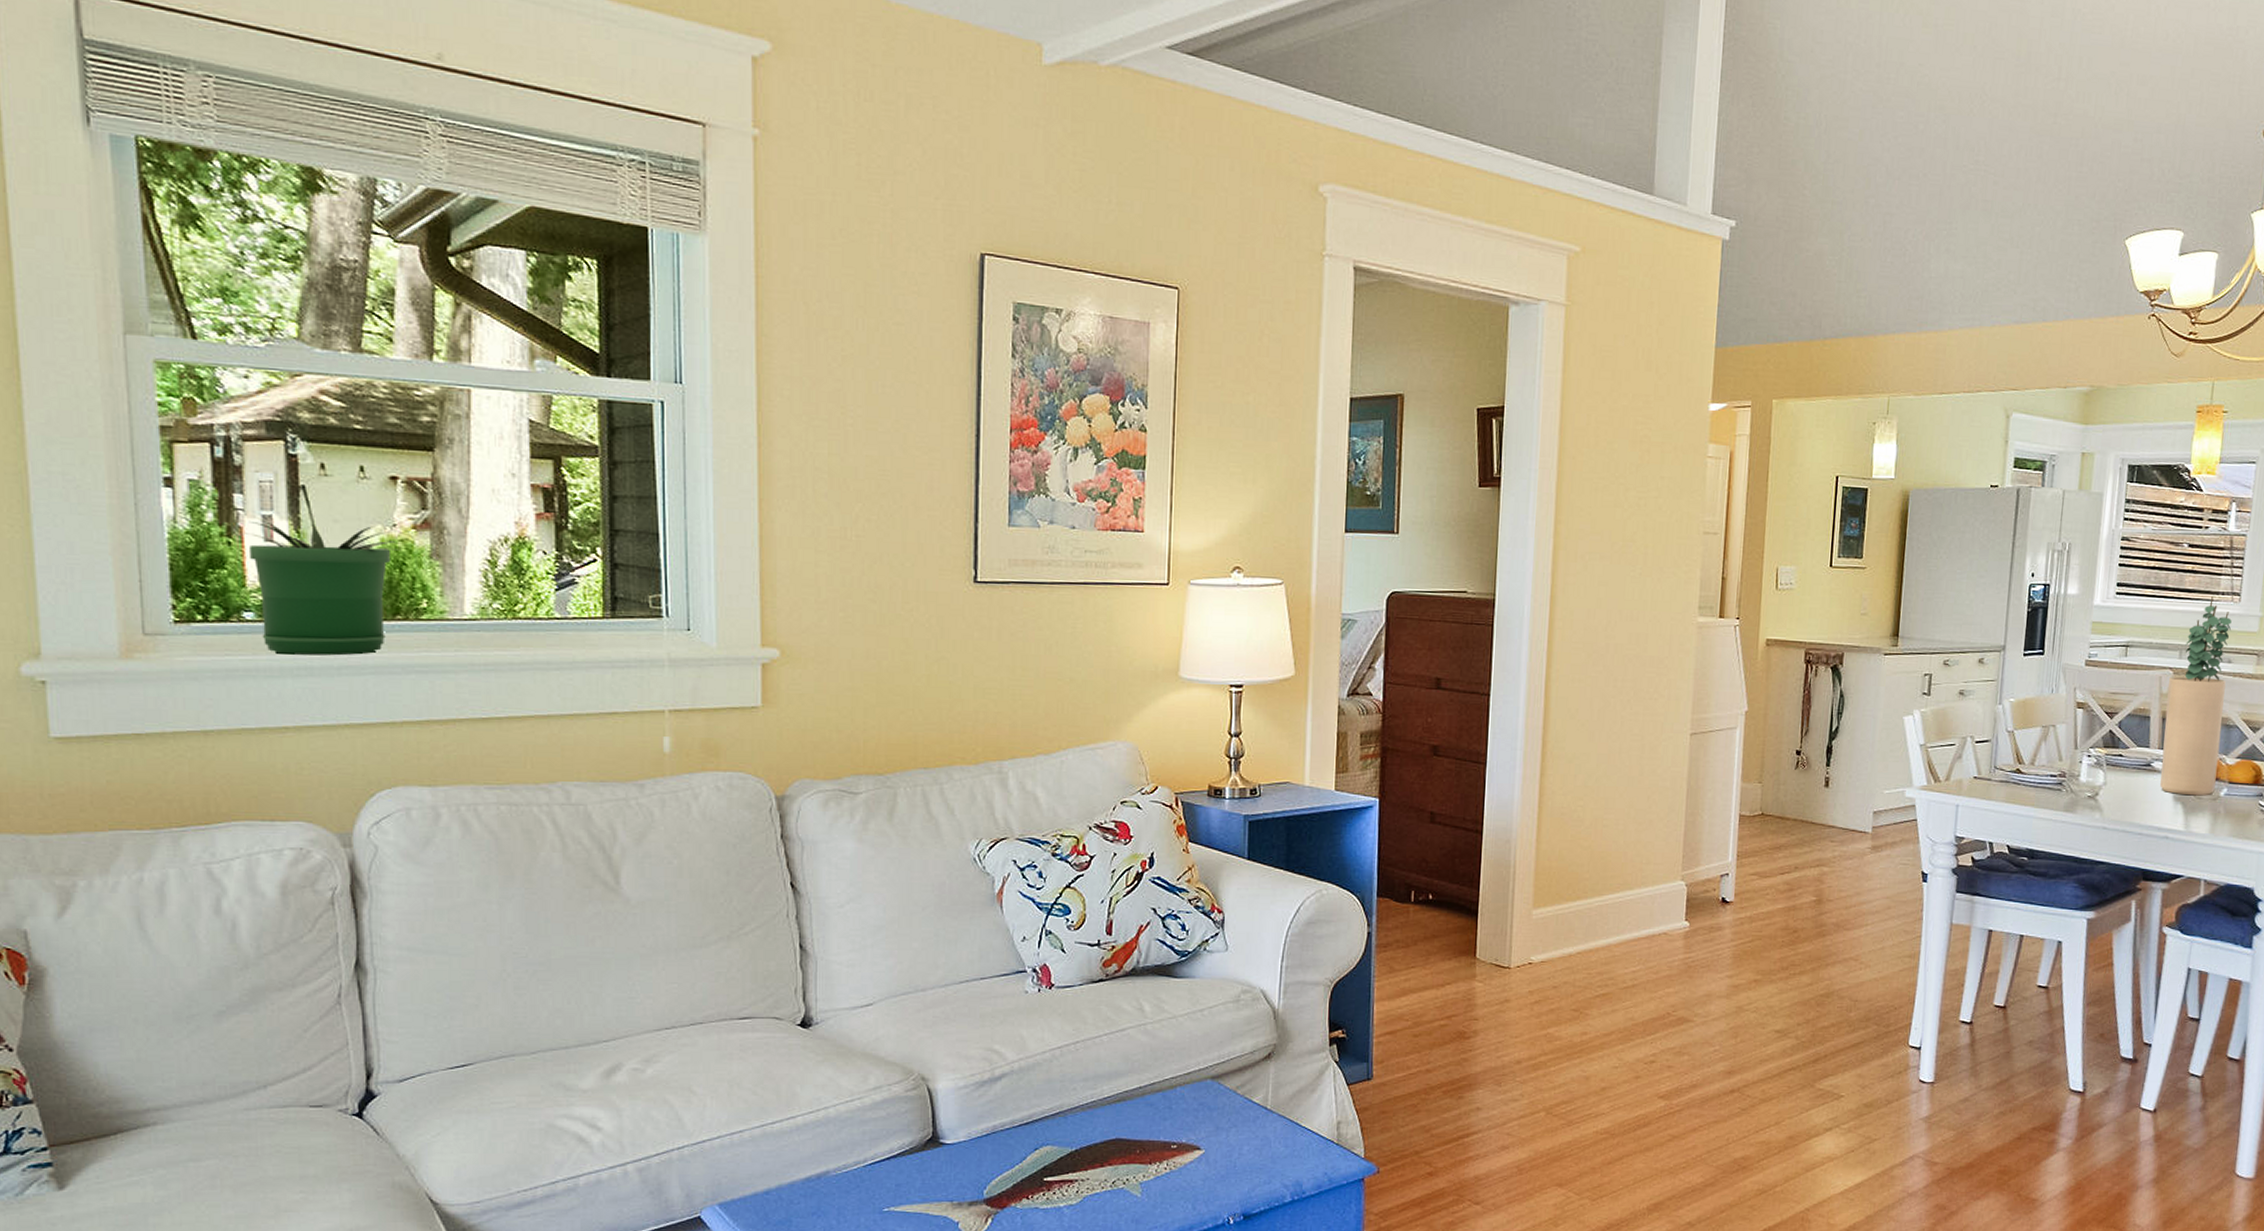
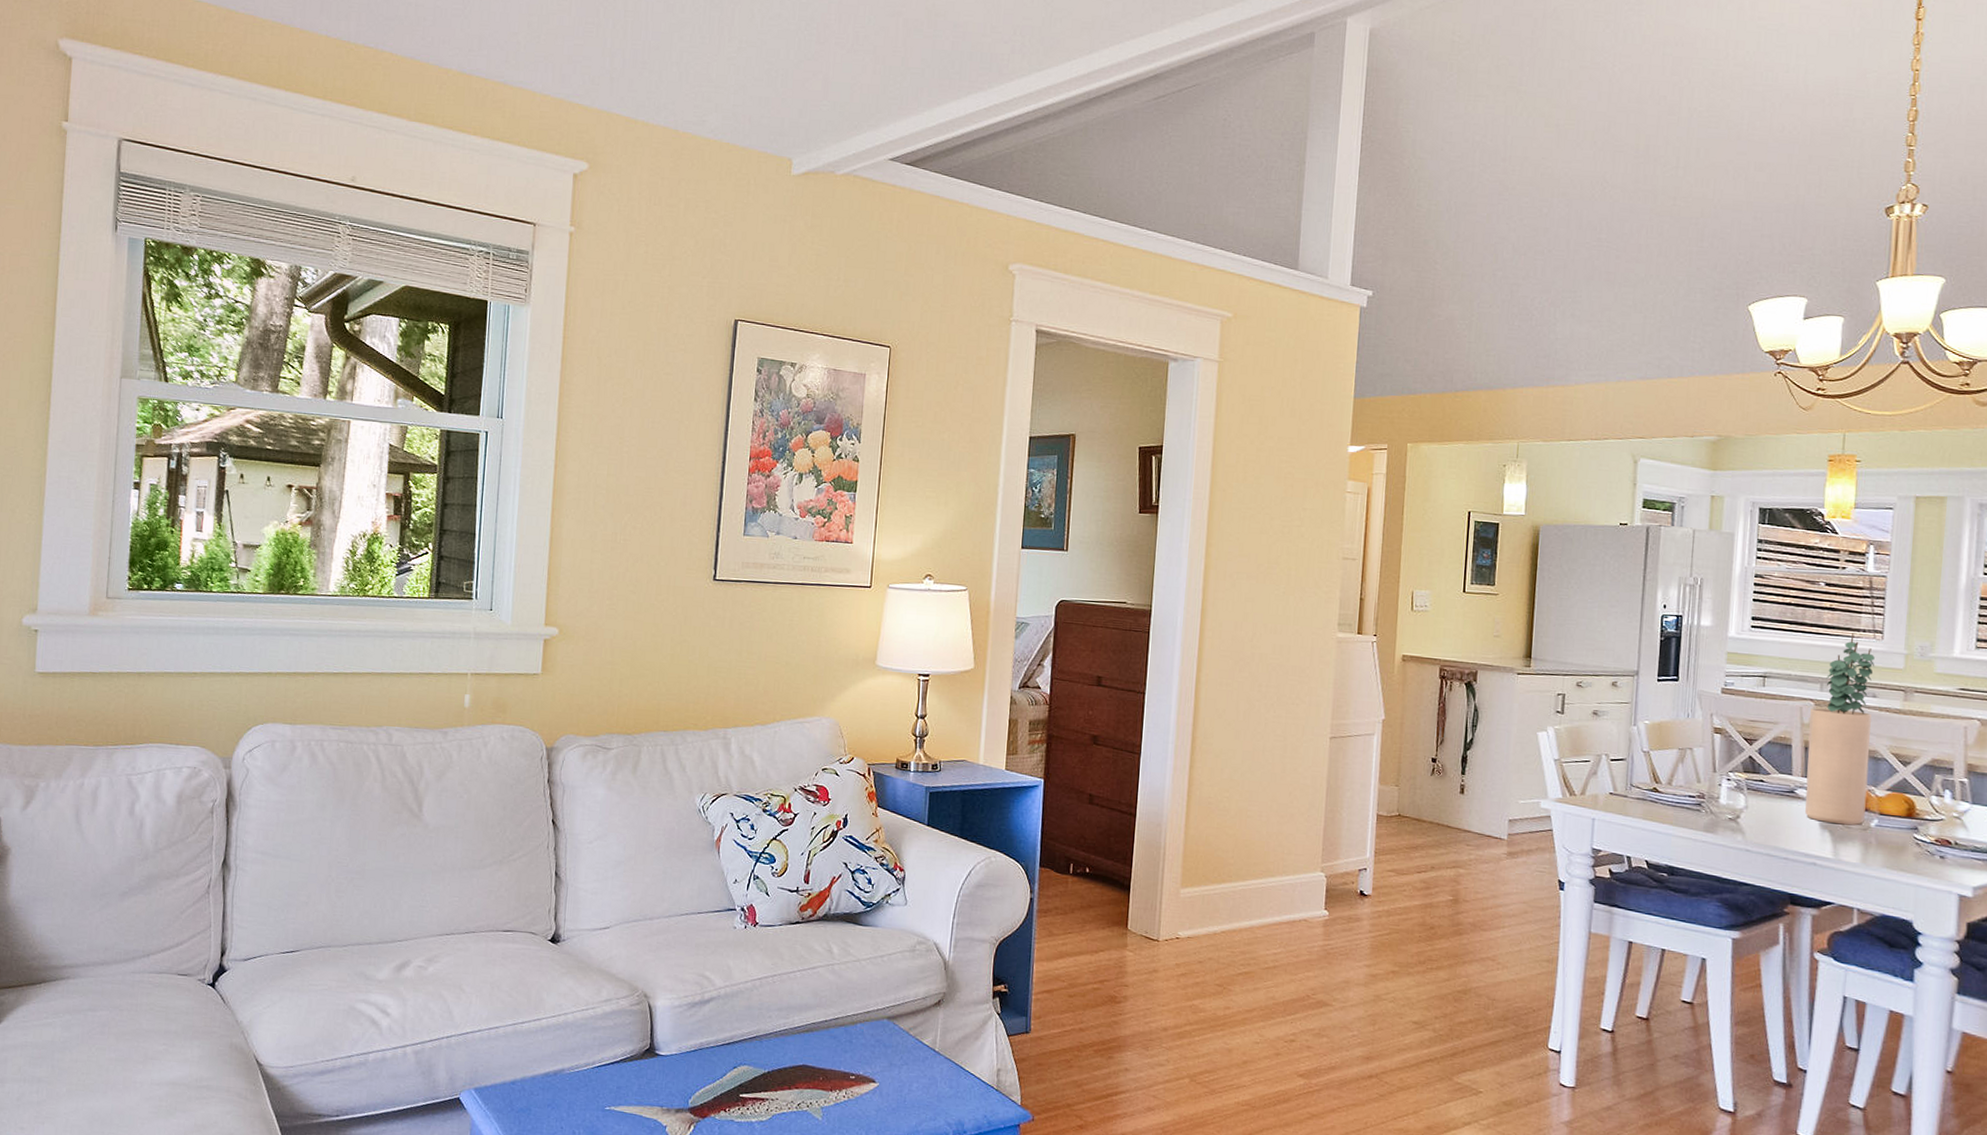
planter: present [242,516,402,656] -> none [182,512,290,620]

